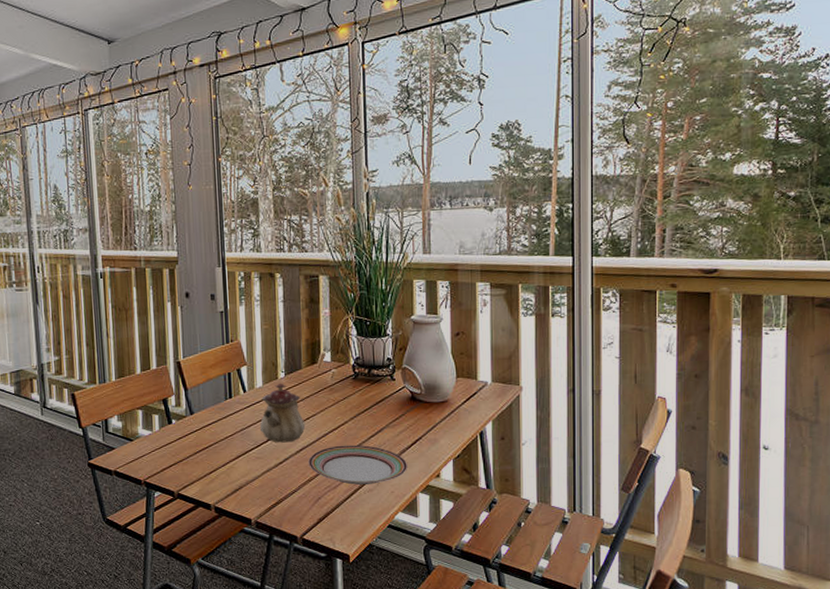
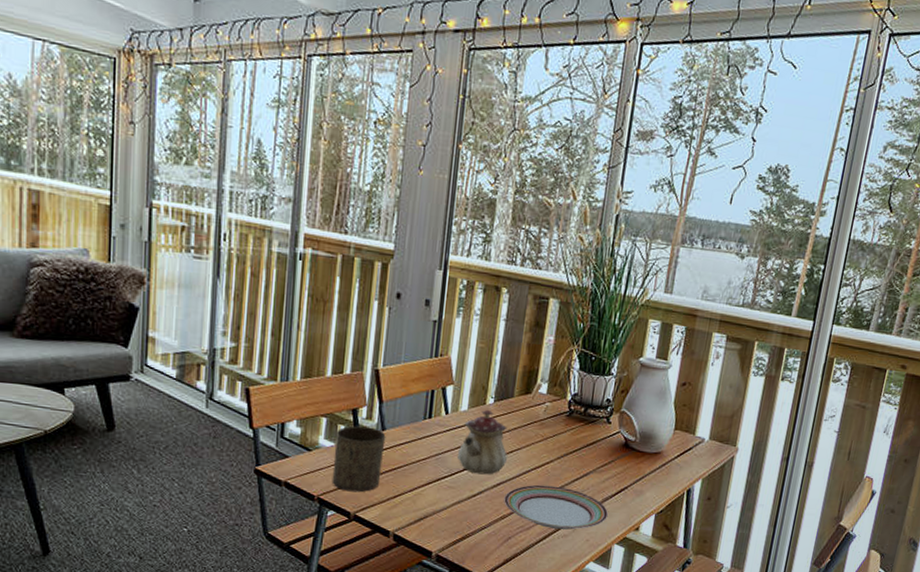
cup: none [151,413,196,473] -> present [332,426,386,493]

